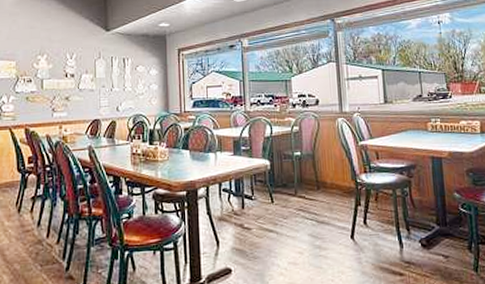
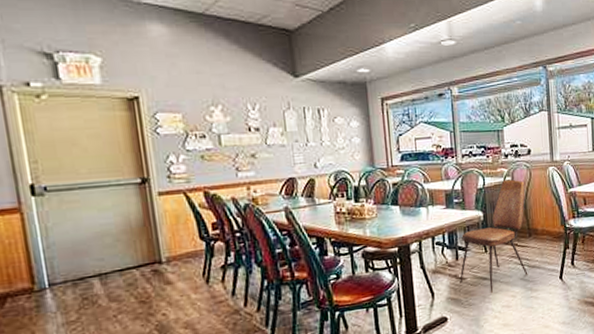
dining chair: none [245,129,316,247] -> present [459,179,528,293]

